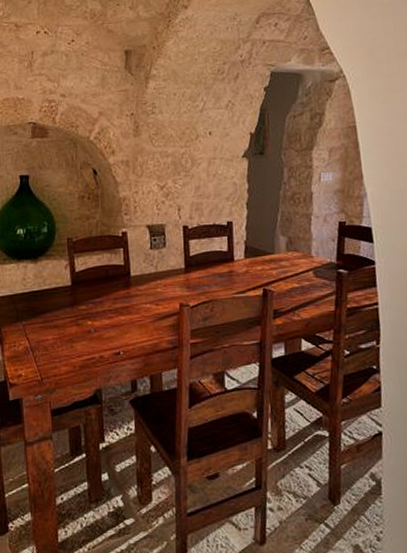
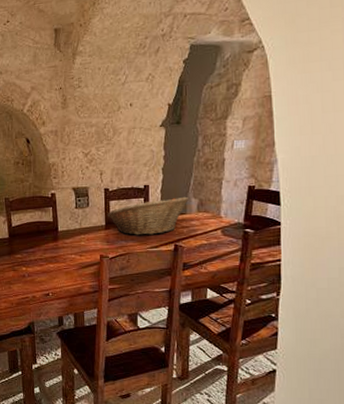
fruit basket: none [187,234,276,279] -> present [107,196,188,235]

